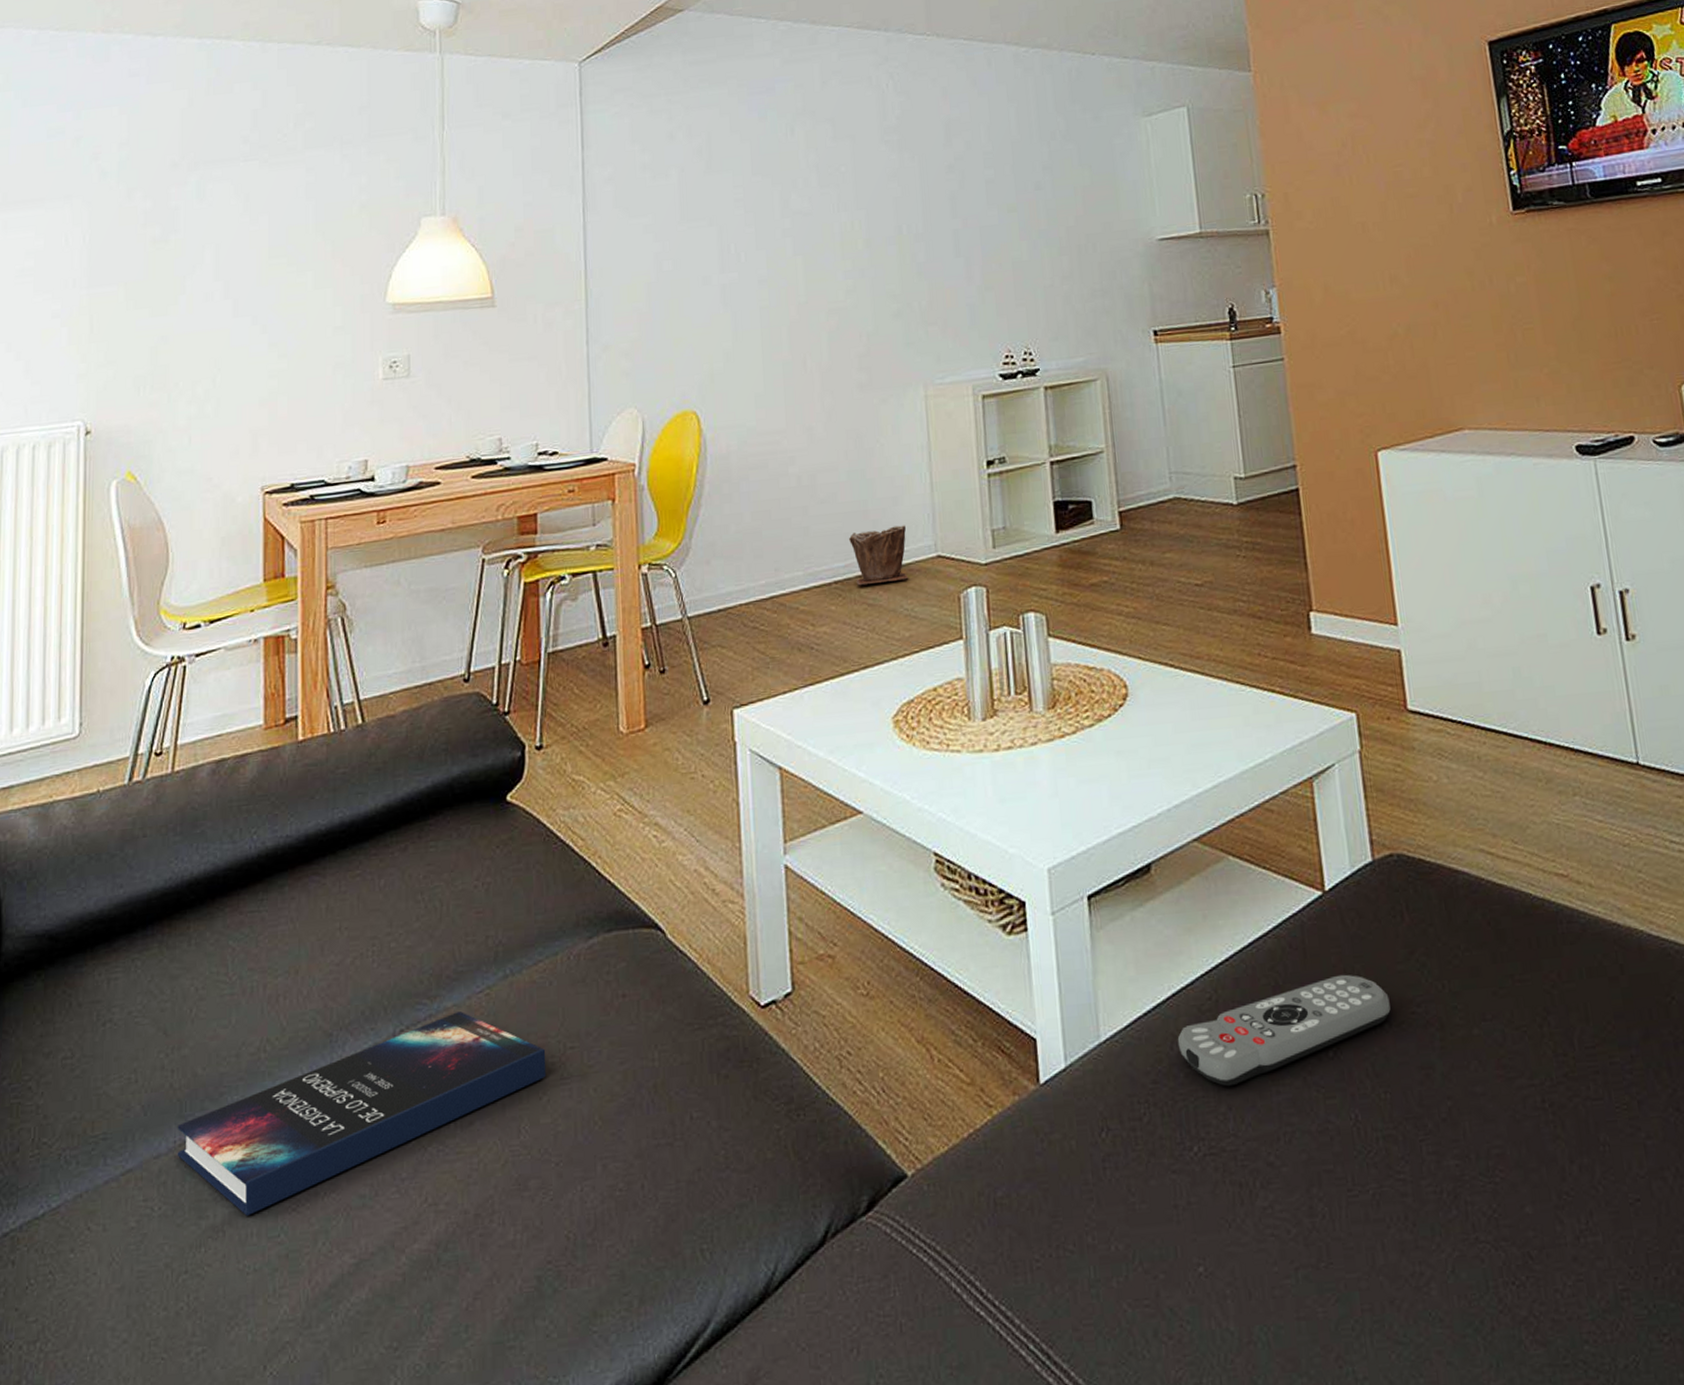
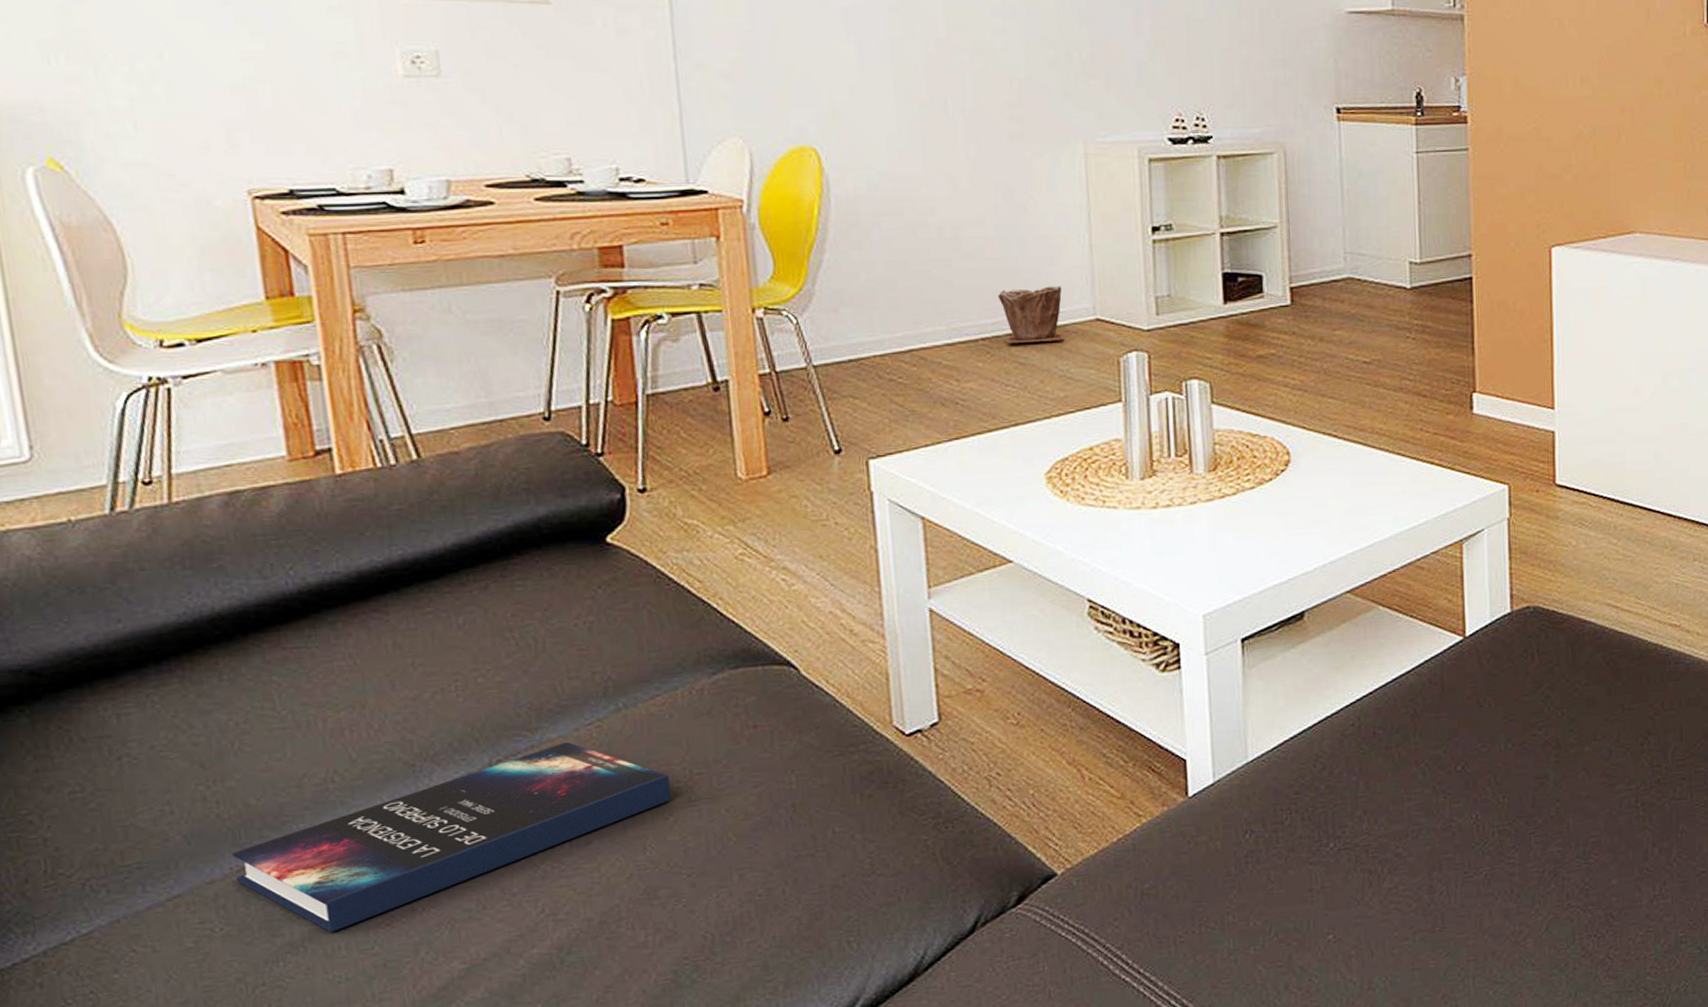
remote control: present [1177,974,1391,1087] -> none [1320,704,1515,796]

